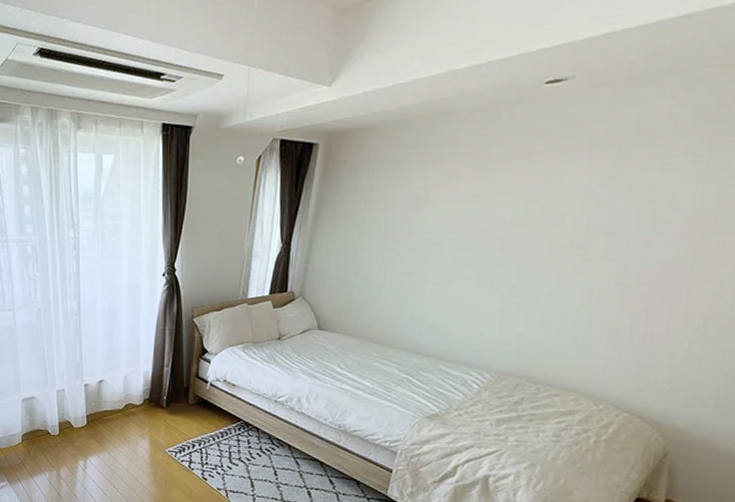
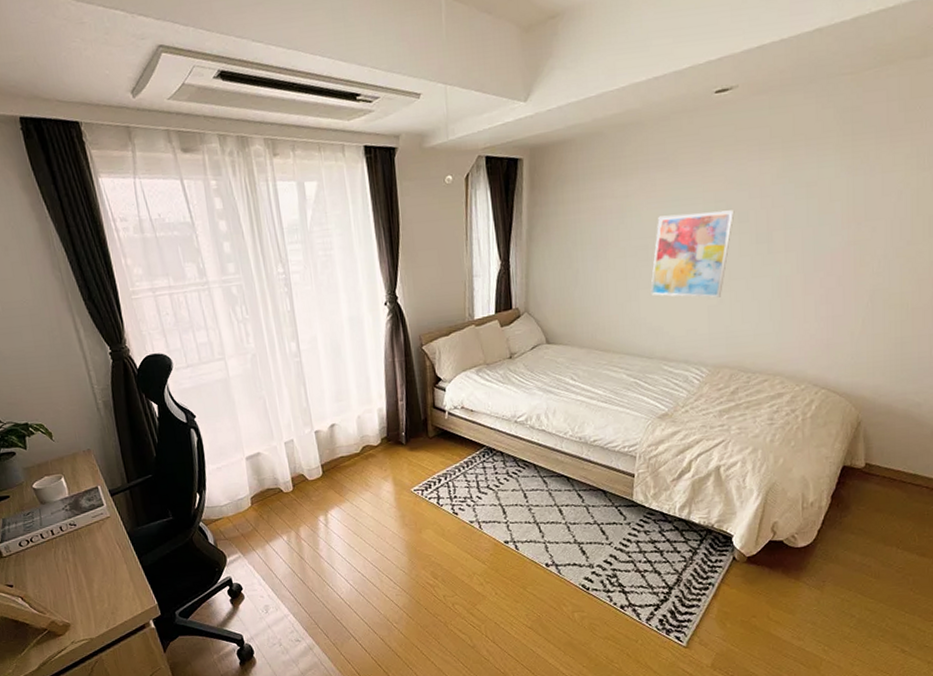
wall art: none [438,211,549,302] -> present [650,210,735,298]

